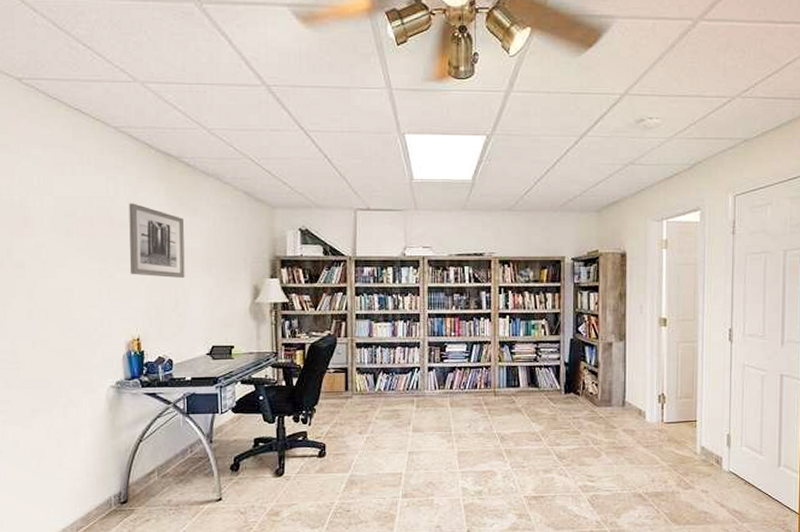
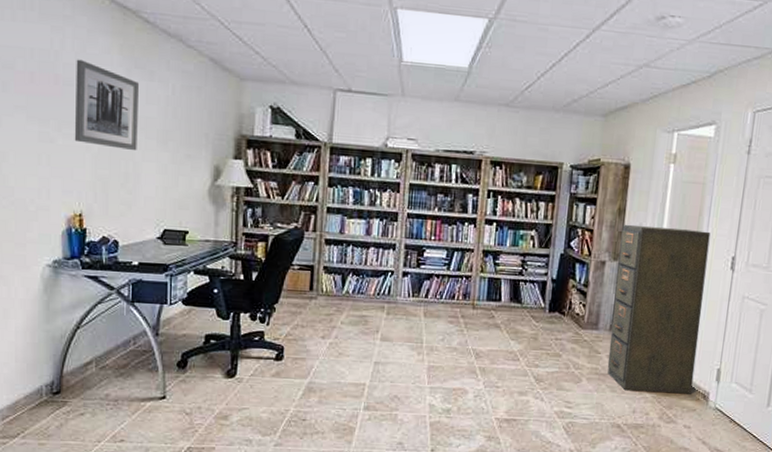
filing cabinet: none [623,306,707,462] -> present [607,224,711,394]

